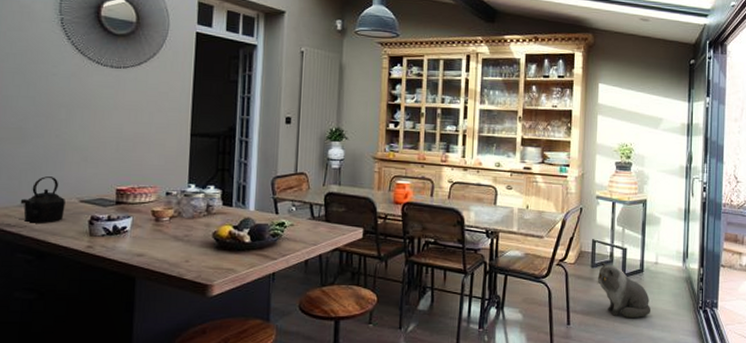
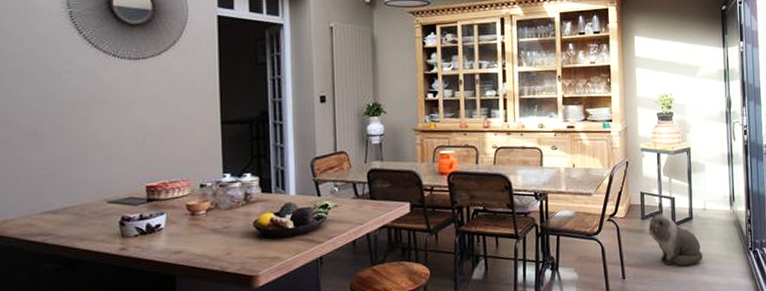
kettle: present [20,176,65,223] -> none [42,179,92,230]

